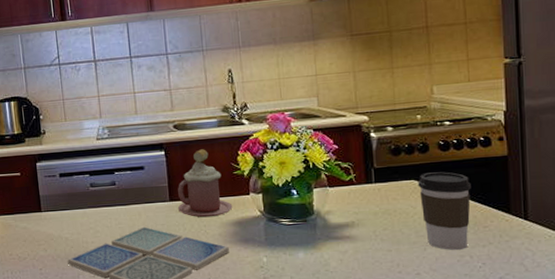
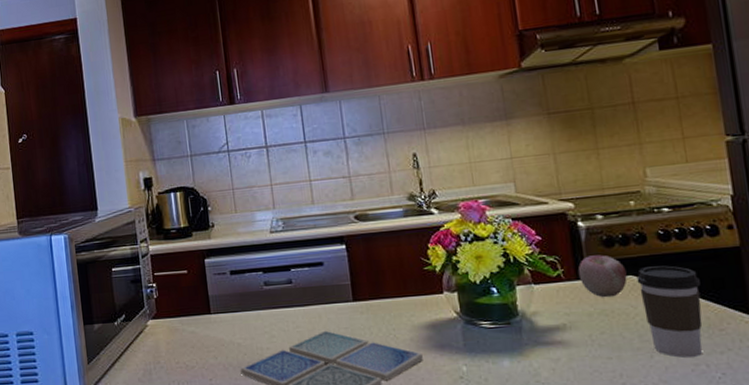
mug: present [177,149,233,218] -> none [362,242,425,320]
apple: none [367,162,410,199] -> present [577,255,628,298]

